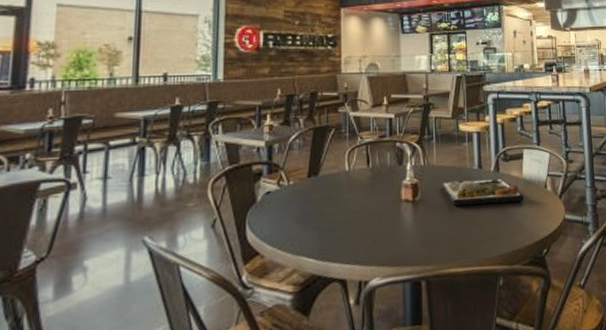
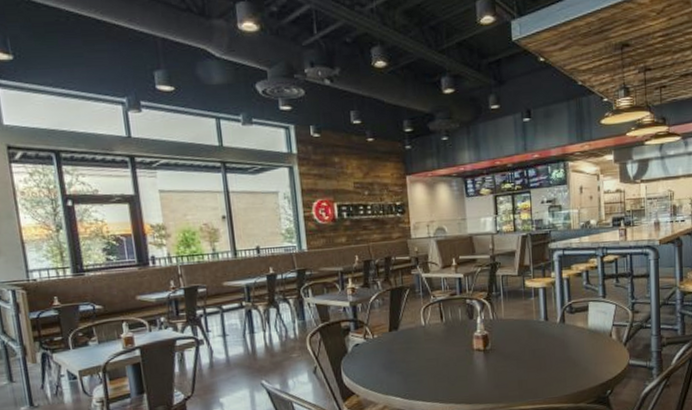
dinner plate: present [441,179,524,206] -> none [510,330,589,354]

